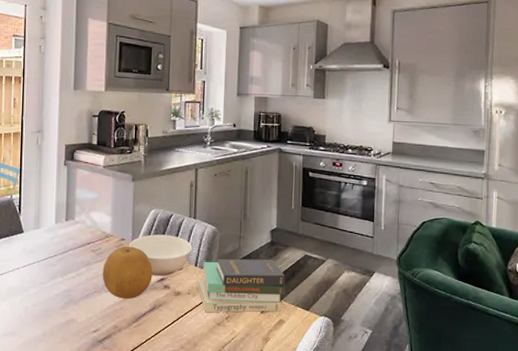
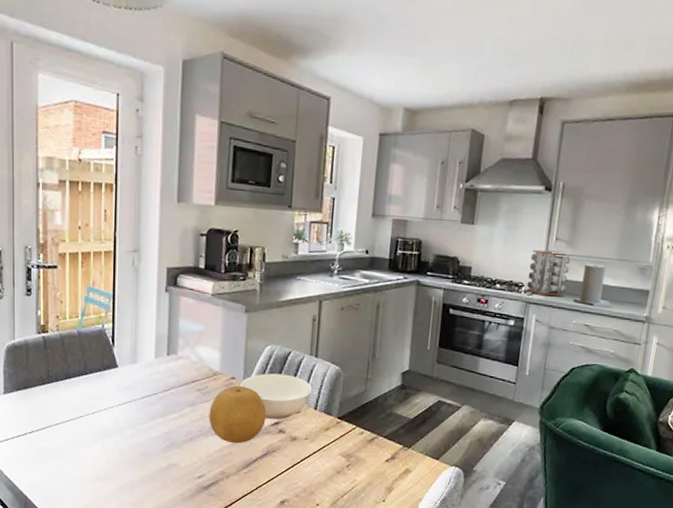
books: present [197,258,286,313] -> none [315,402,415,461]
spice rack: none [375,117,411,159] -> present [526,249,571,297]
paper towel: none [417,129,453,167] -> present [573,264,613,308]

